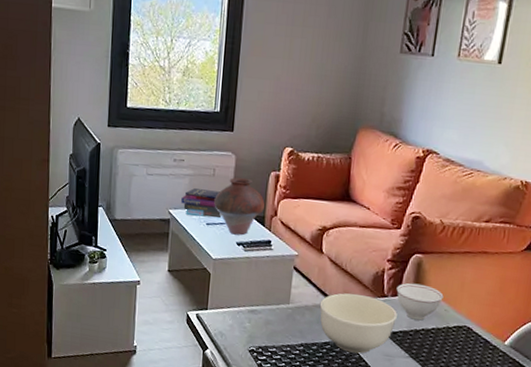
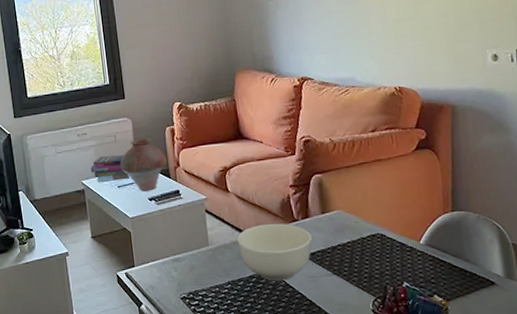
bowl: present [396,283,444,321] -> none [304,202,351,237]

